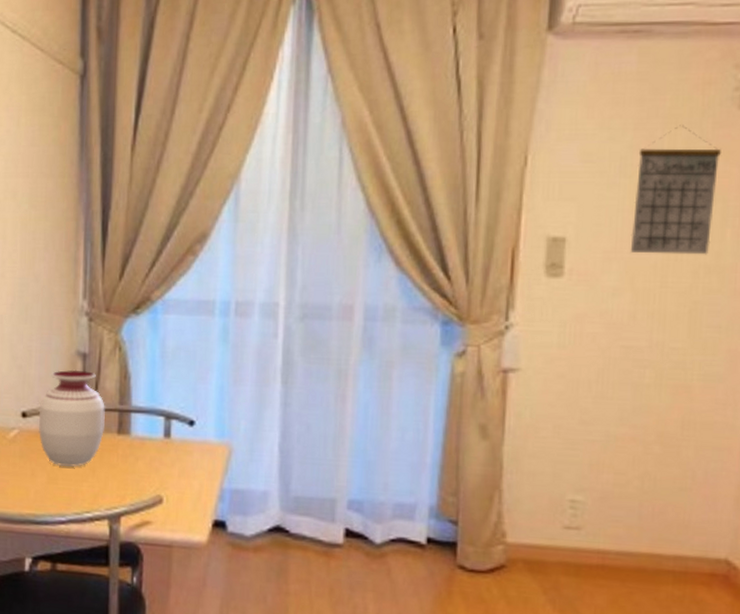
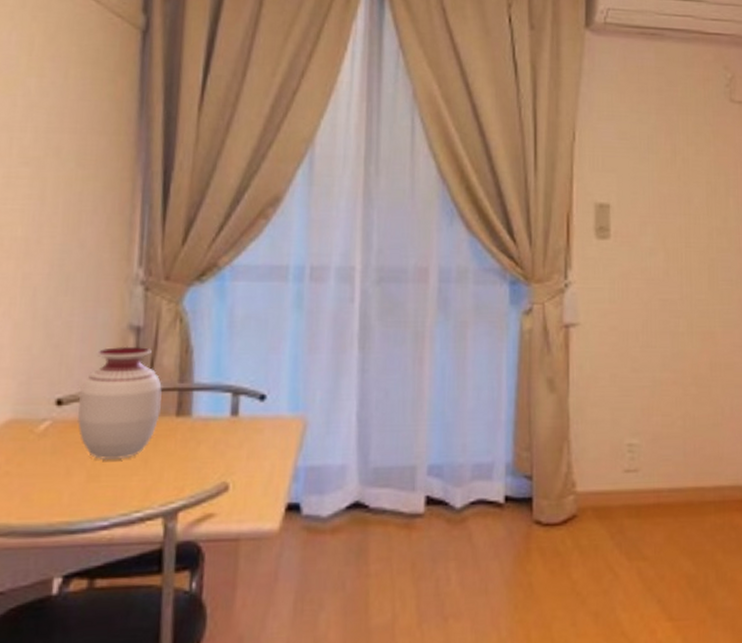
calendar: present [631,125,721,255] -> none [660,112,720,219]

